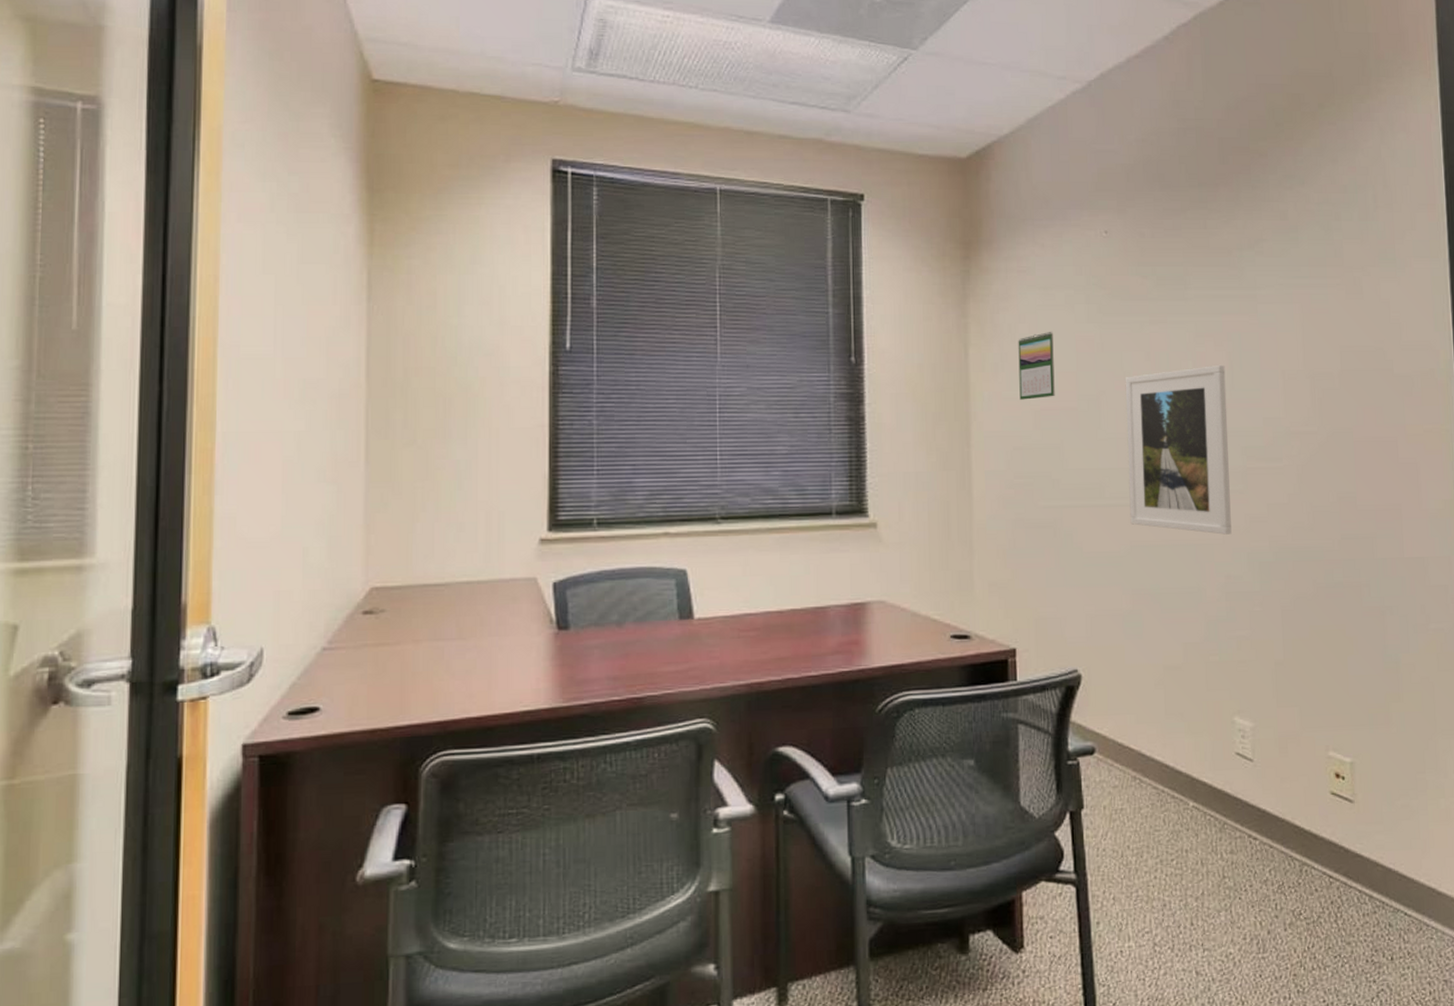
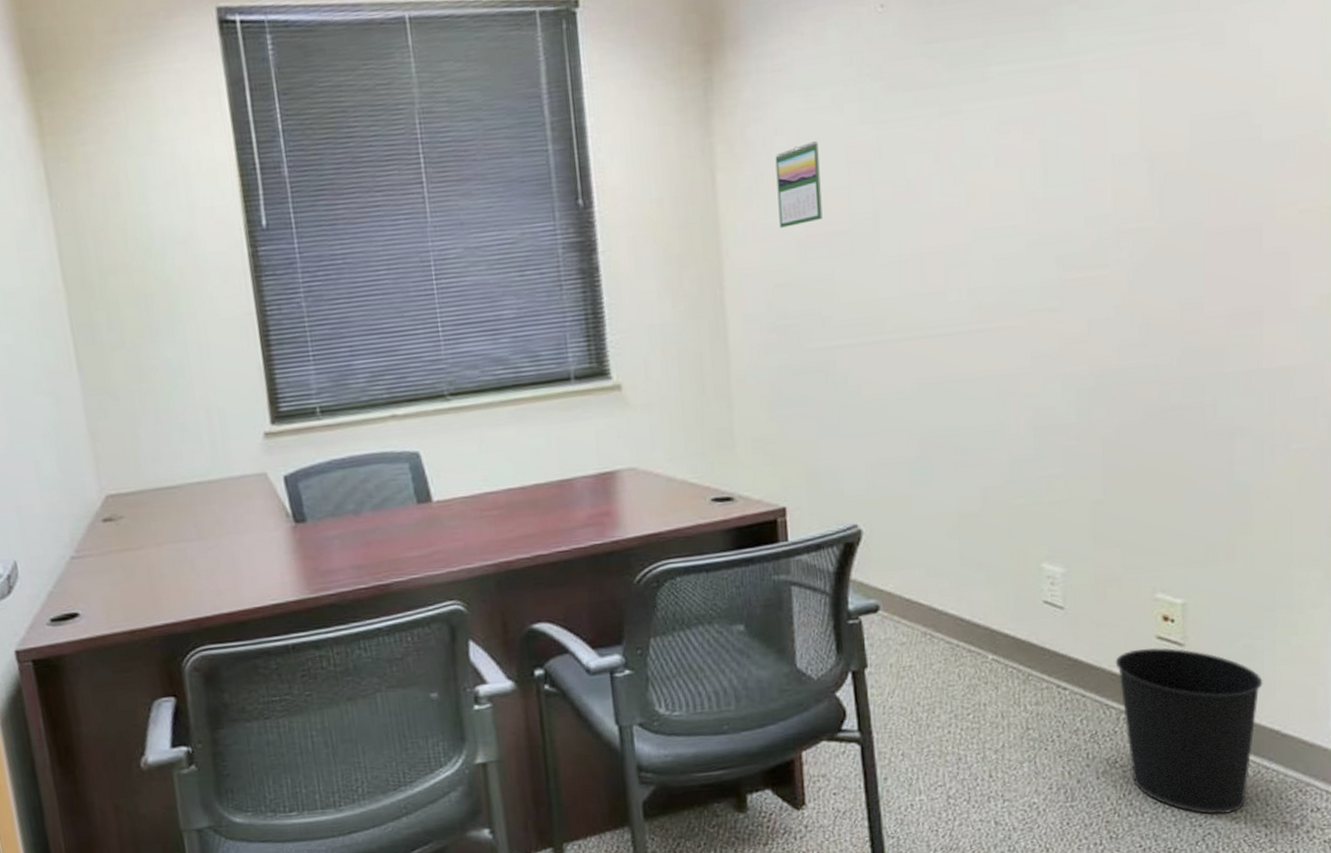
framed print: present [1125,364,1232,535] -> none [908,157,1042,362]
wastebasket: none [1297,802,1420,971] -> present [1115,647,1263,815]

